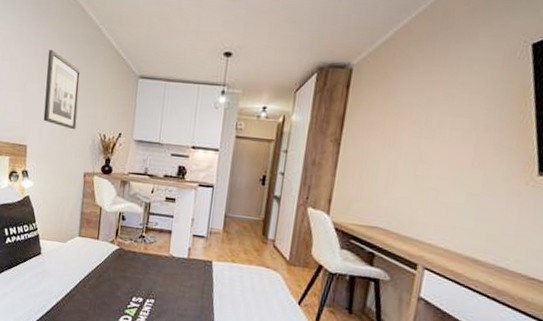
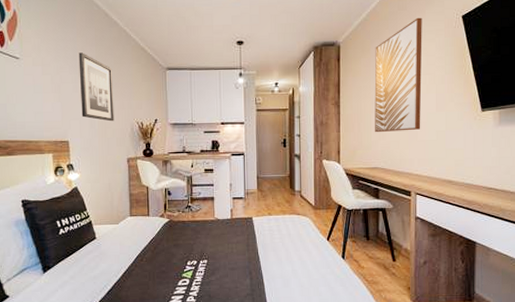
wall art: none [381,41,473,188] -> present [374,17,422,133]

